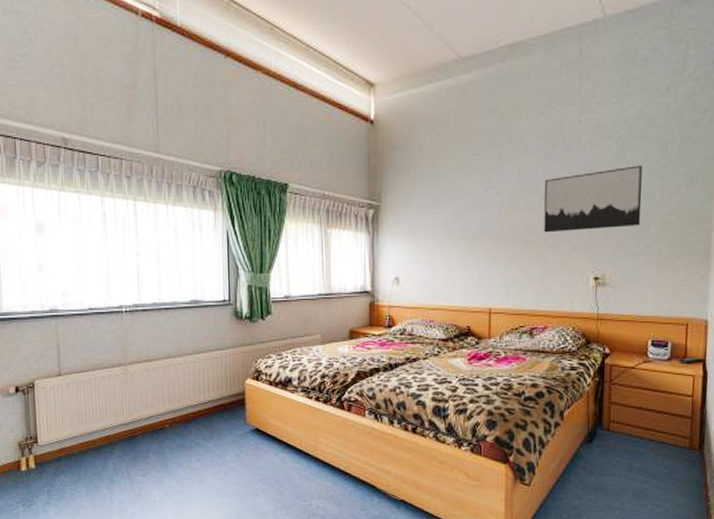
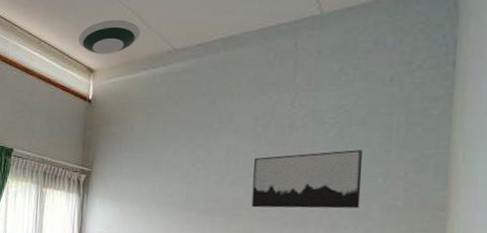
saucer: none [354,21,423,64] -> present [79,20,141,54]

